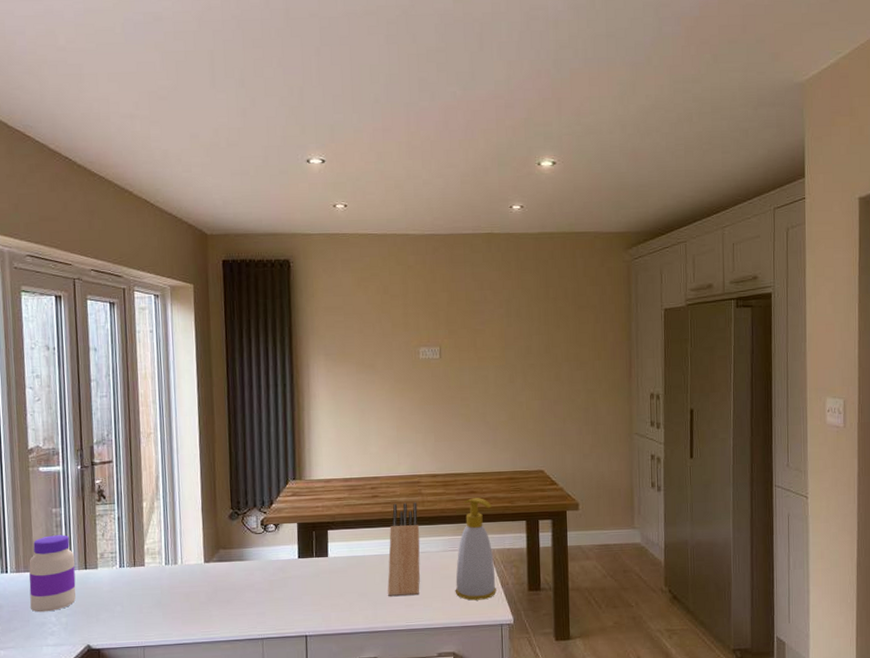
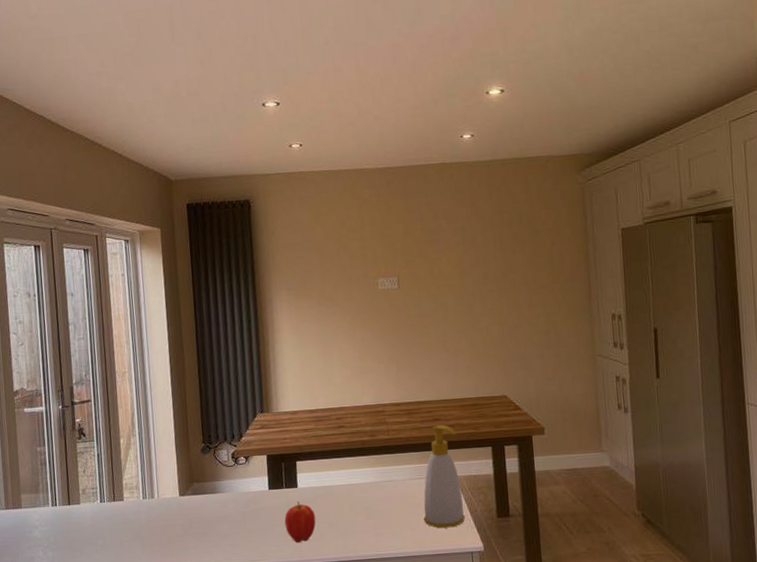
jar: present [29,535,76,613] -> none [17,472,61,548]
apple: none [313,571,346,613] -> present [284,501,316,543]
knife block: present [387,502,420,596] -> none [356,431,389,525]

